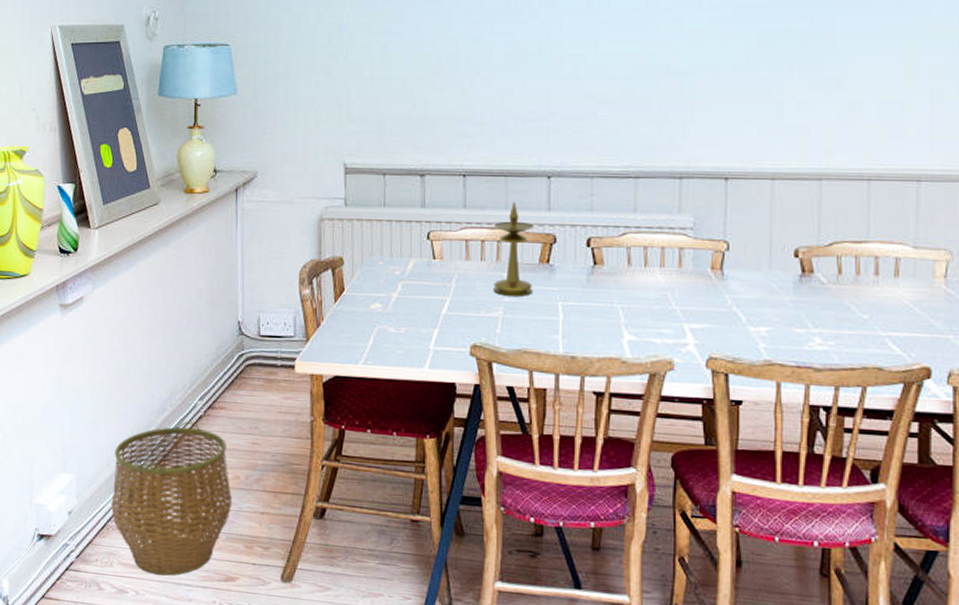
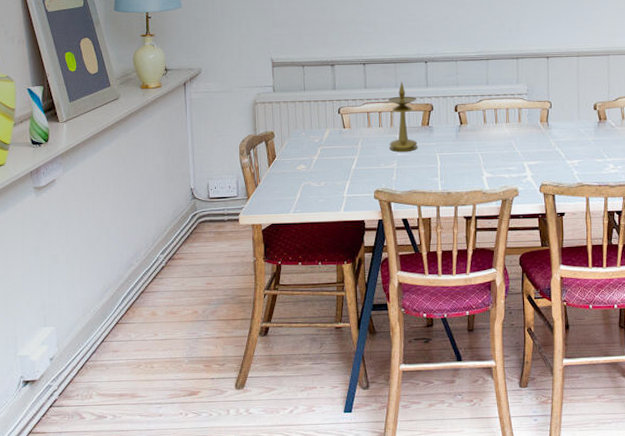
basket: present [111,421,233,576] -> none [88,272,193,399]

